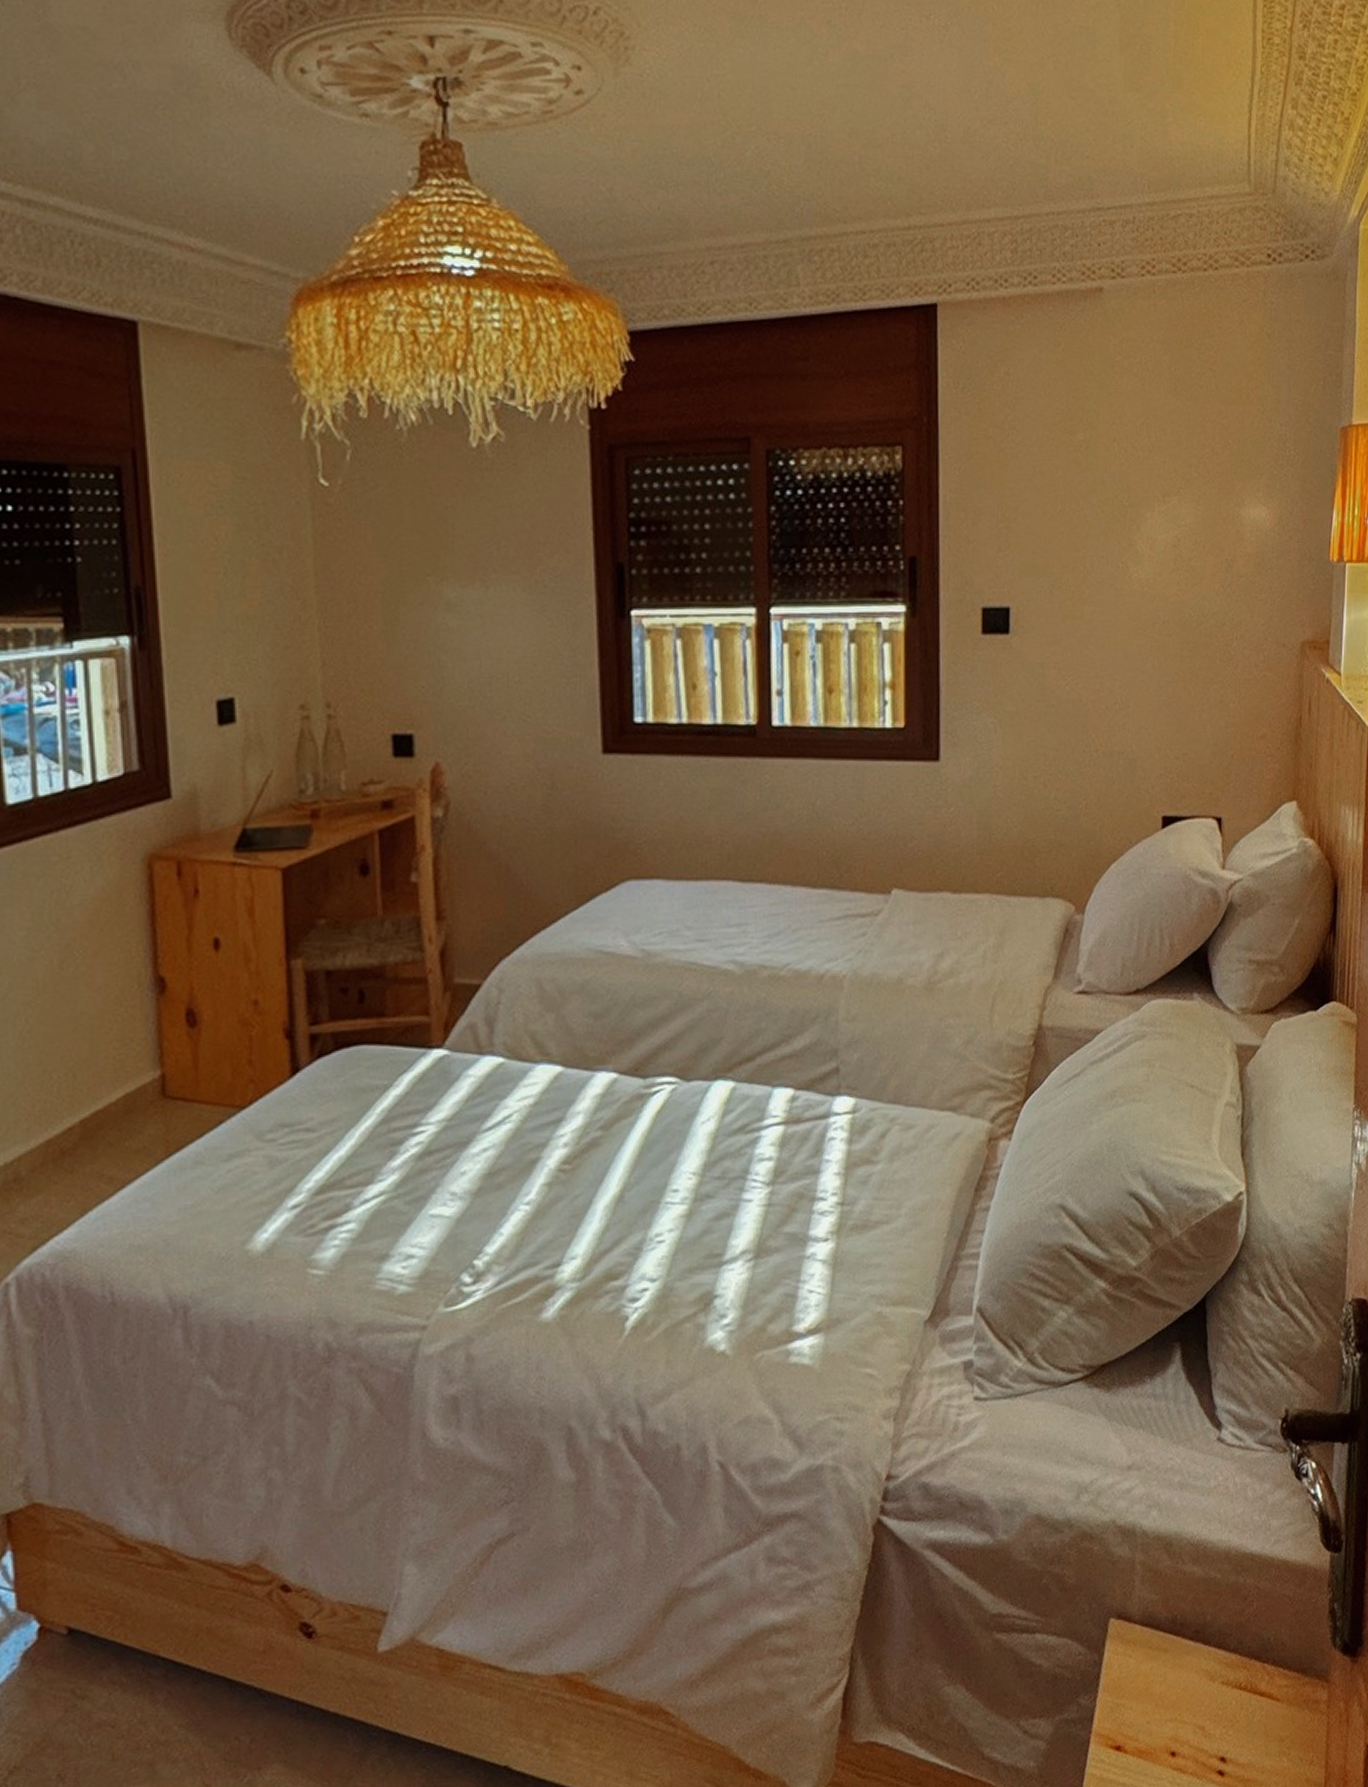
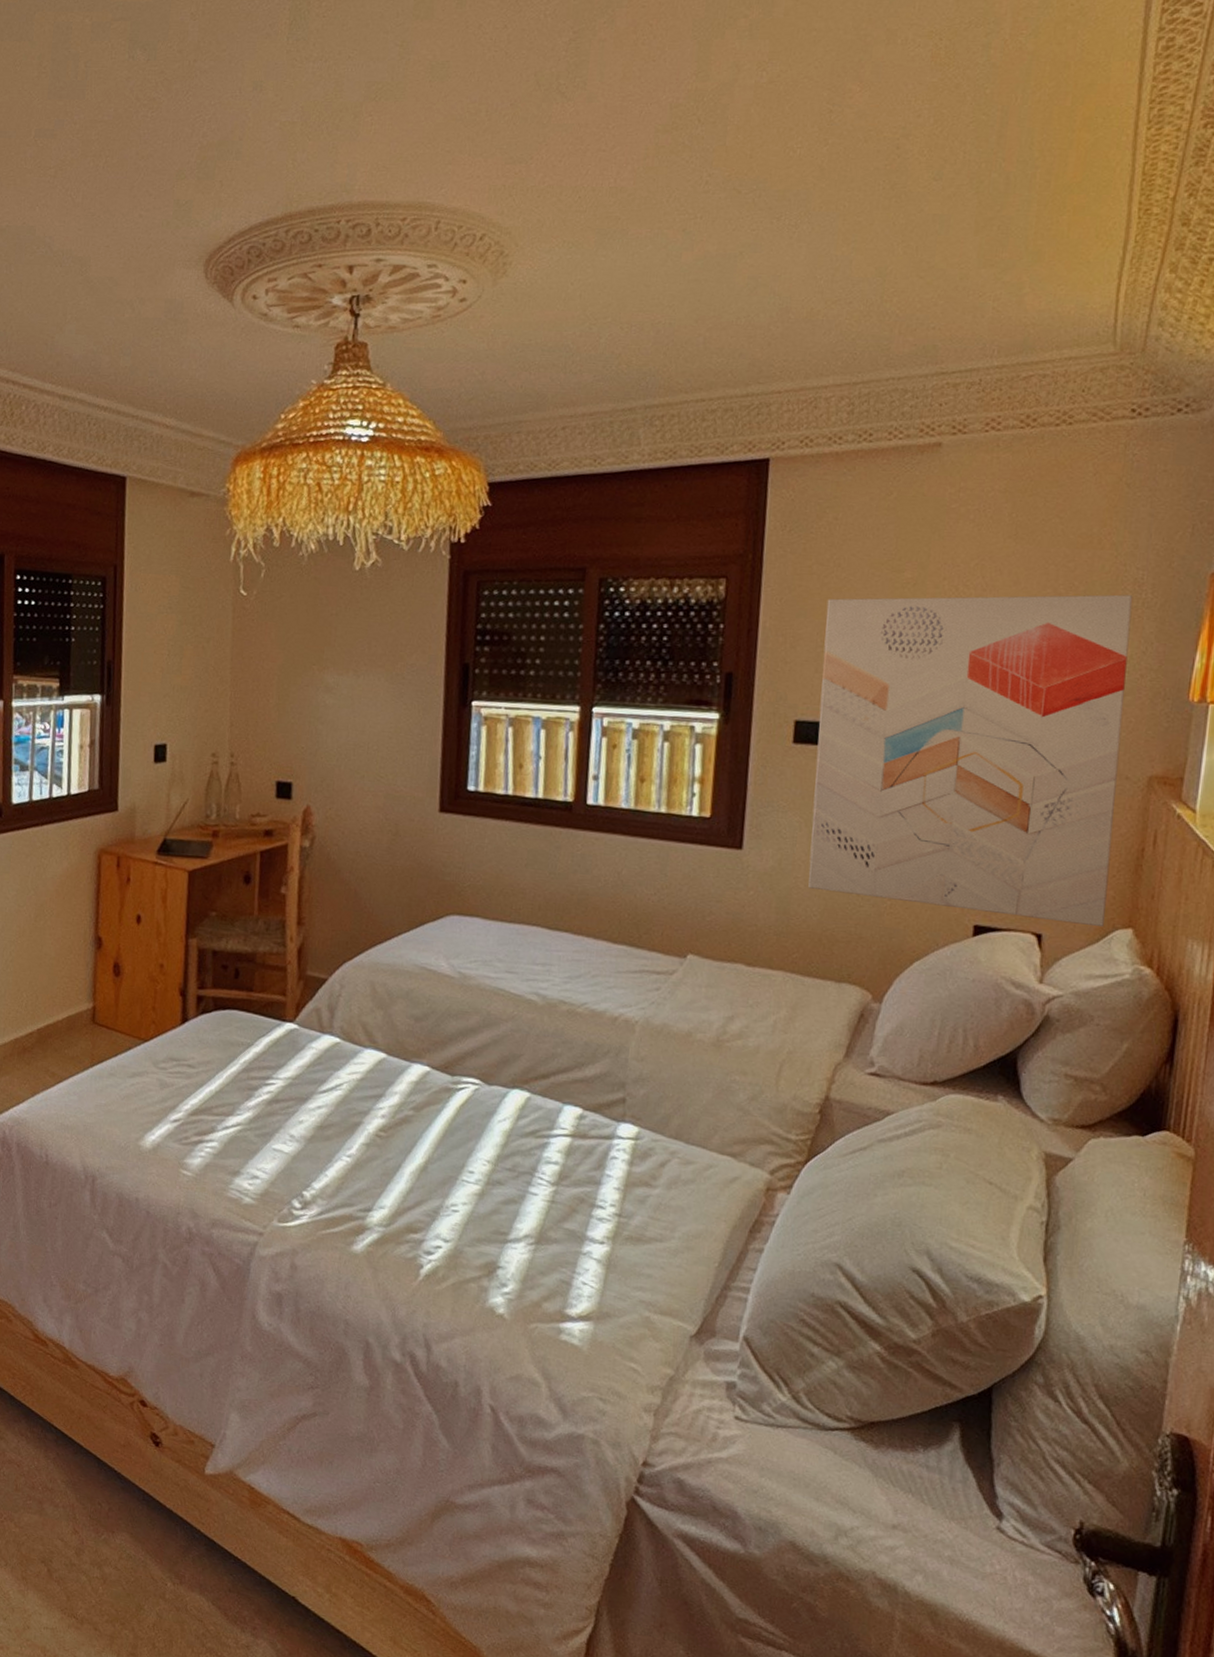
wall art: none [1005,452,1279,803] -> present [808,594,1133,928]

